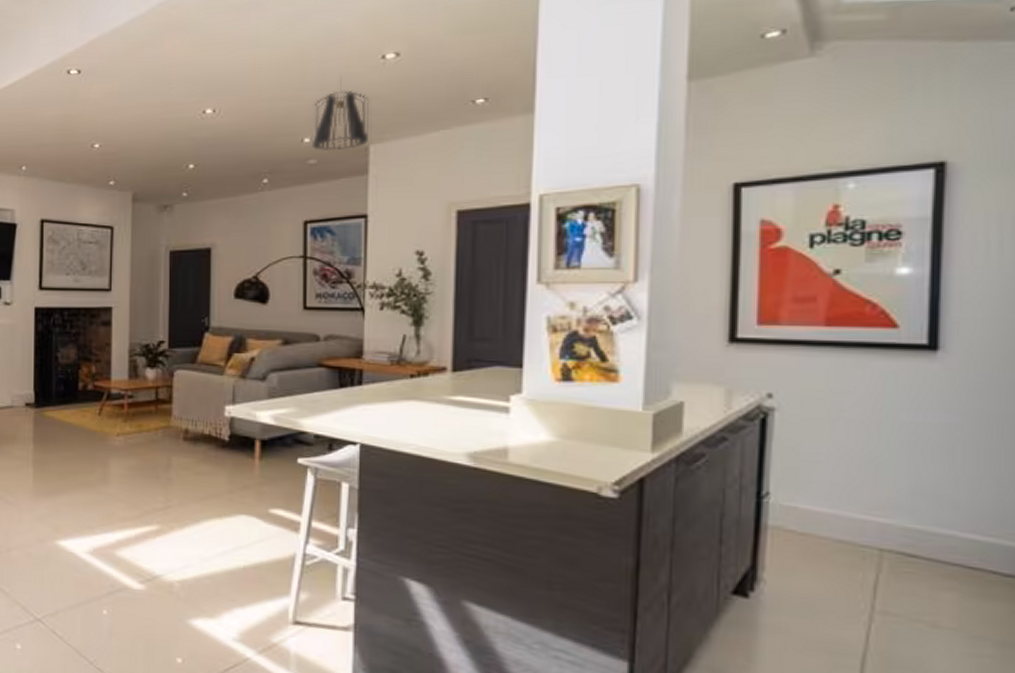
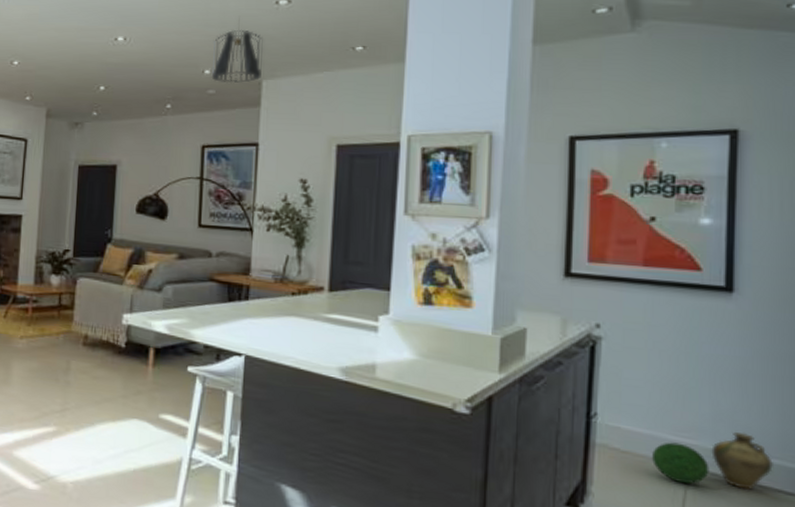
decorative ball: none [837,521,907,568] -> present [652,442,709,484]
jug: none [909,507,987,572] -> present [711,431,773,490]

